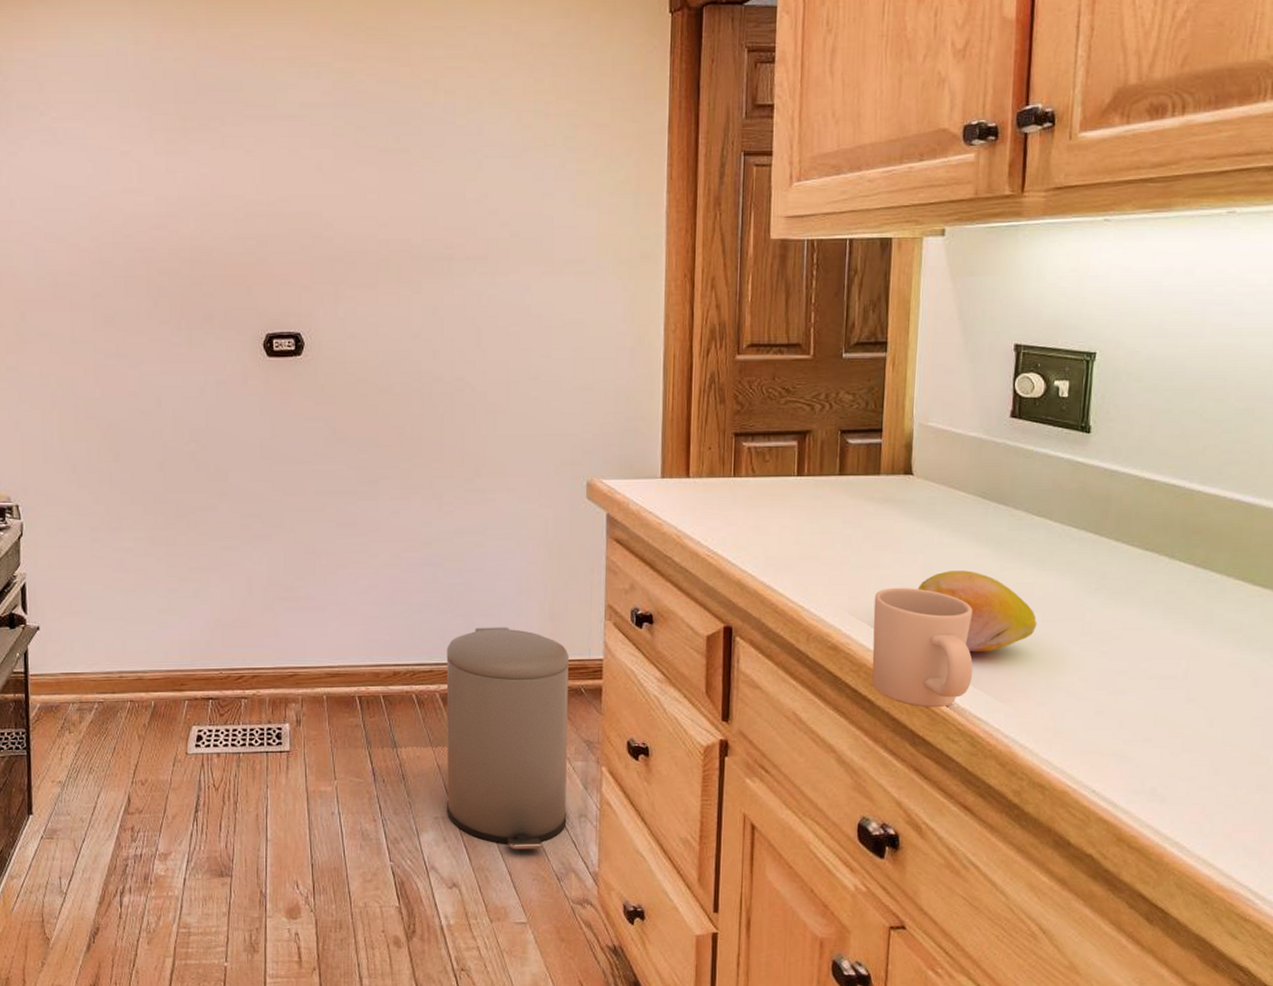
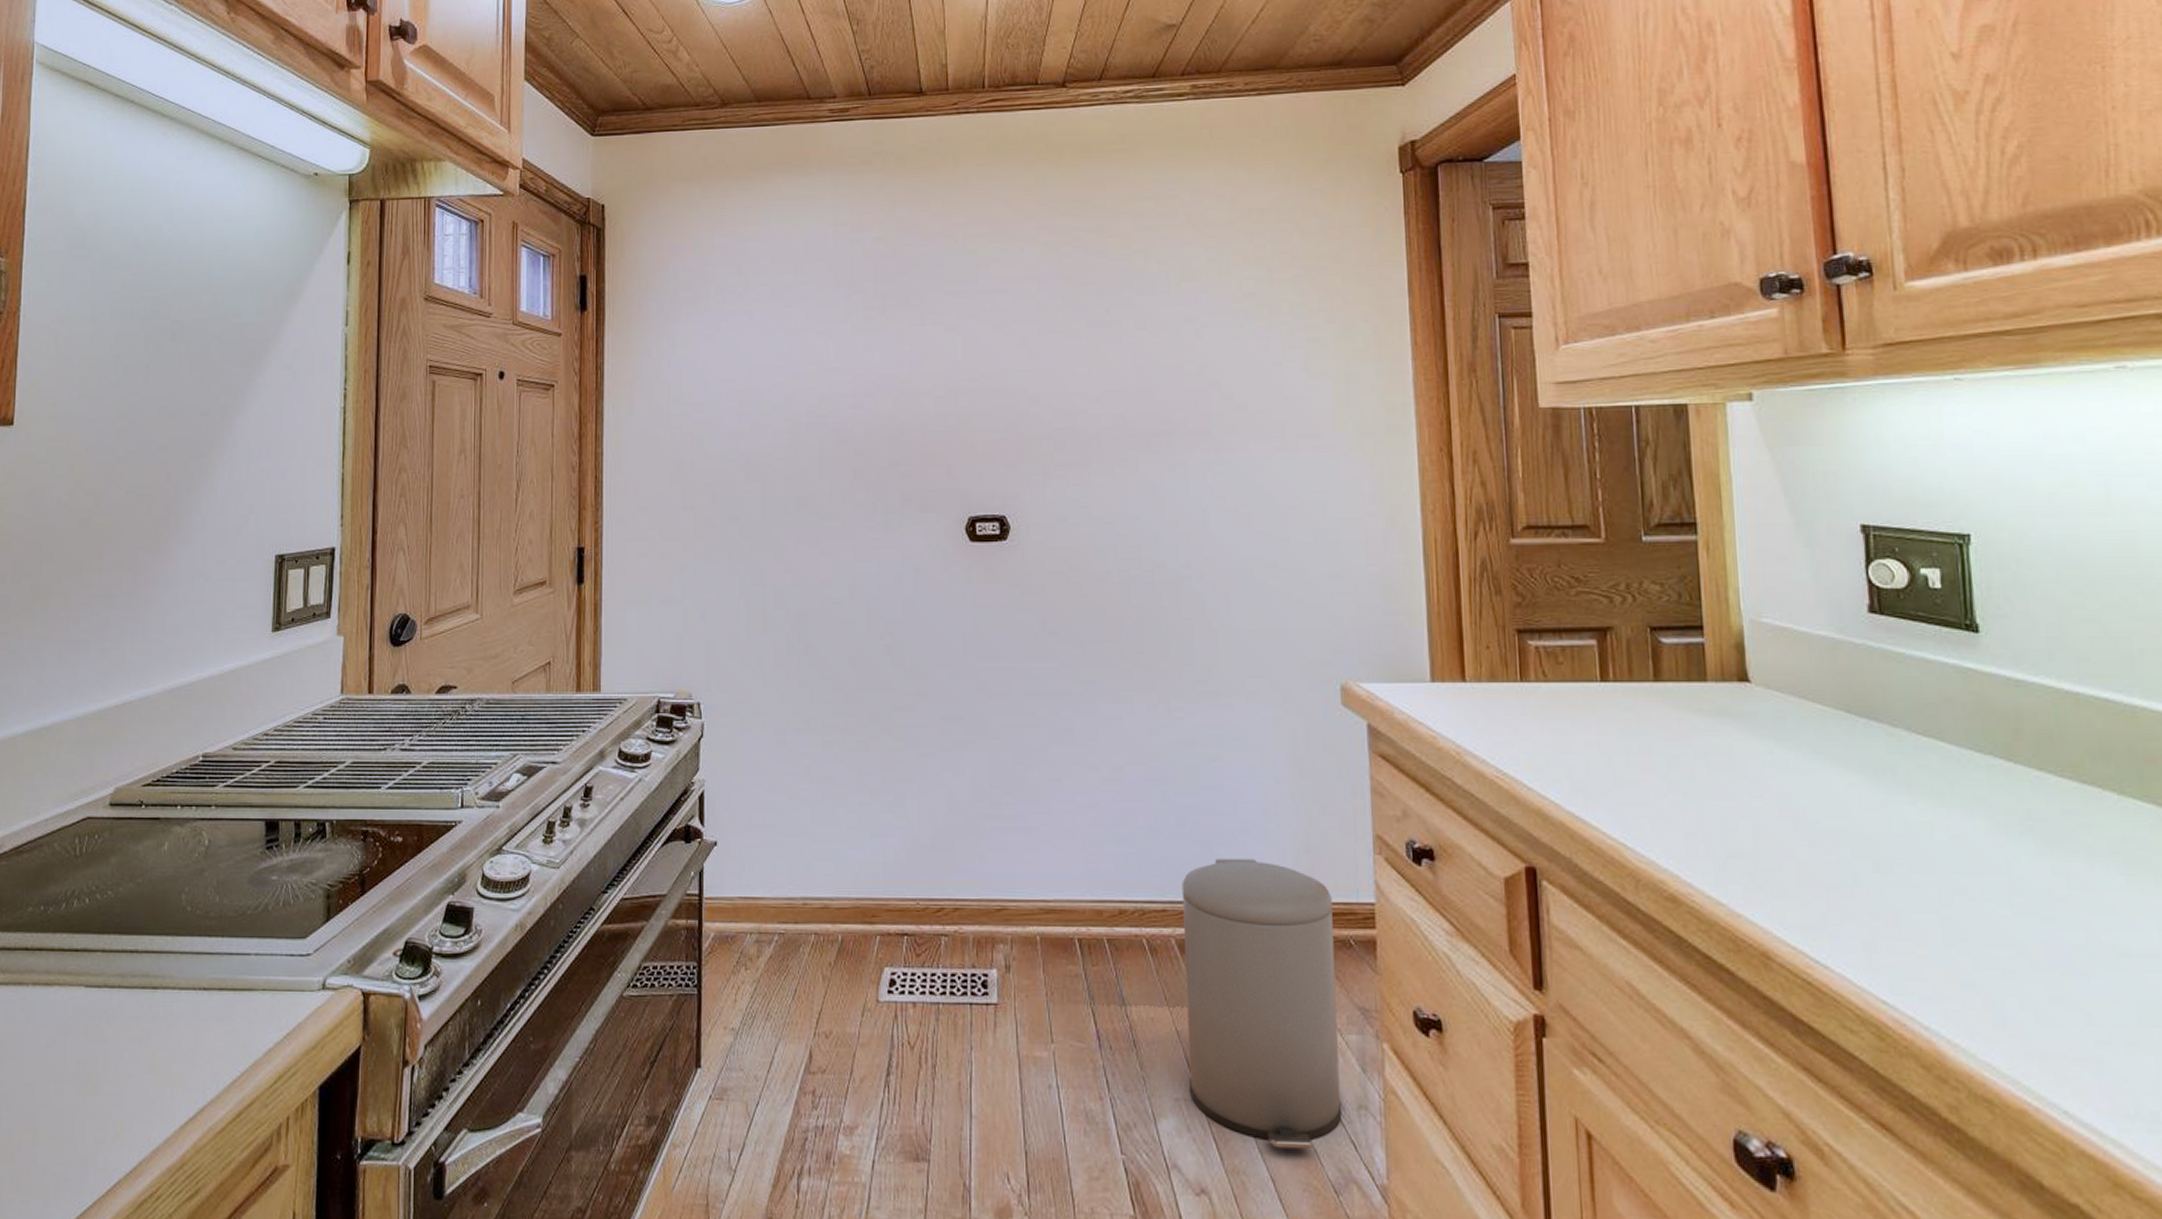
mug: present [872,587,973,708] -> none [1718,823,1867,985]
fruit: present [917,570,1037,652] -> none [1774,804,1946,912]

